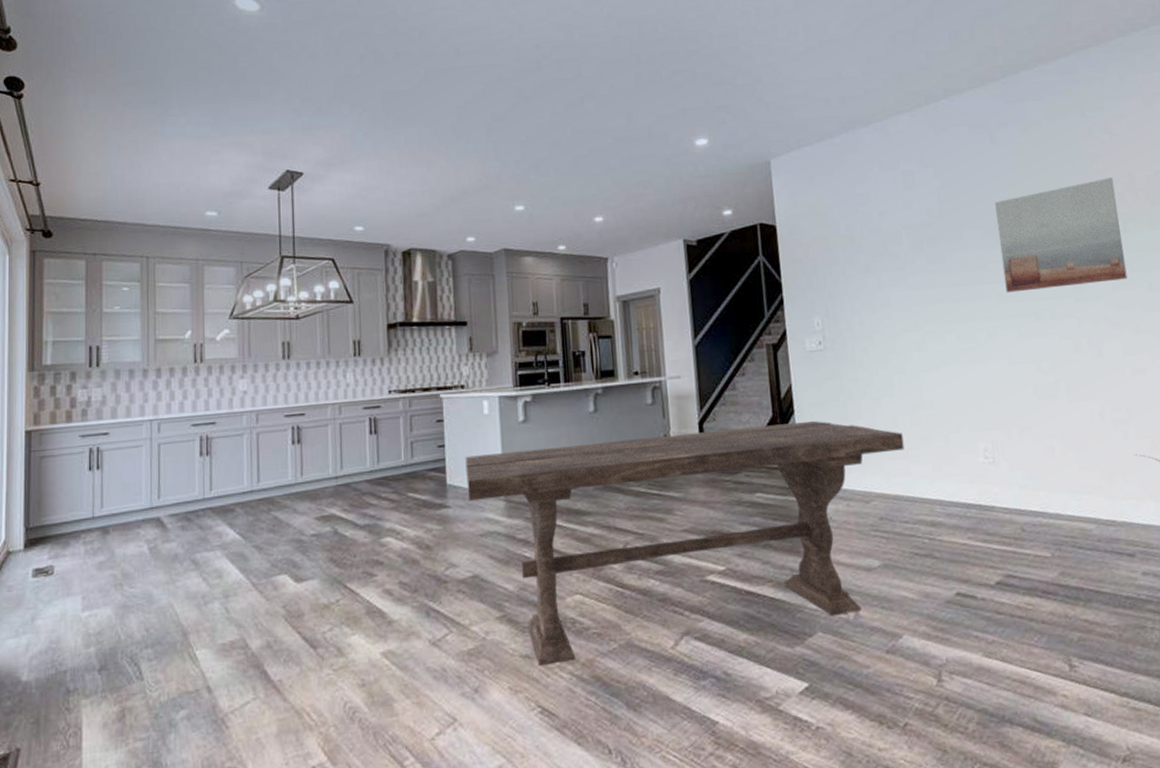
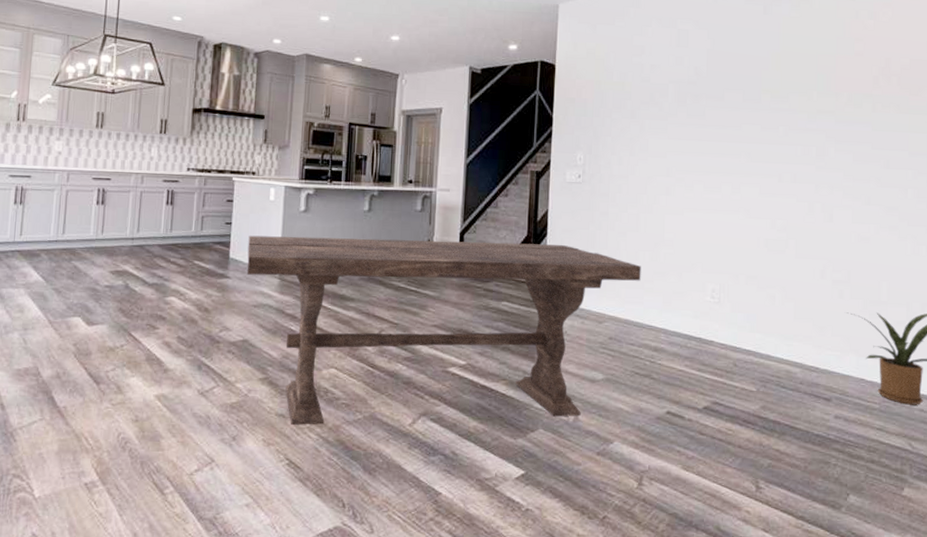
wall art: present [995,177,1128,293] -> none [755,60,870,155]

